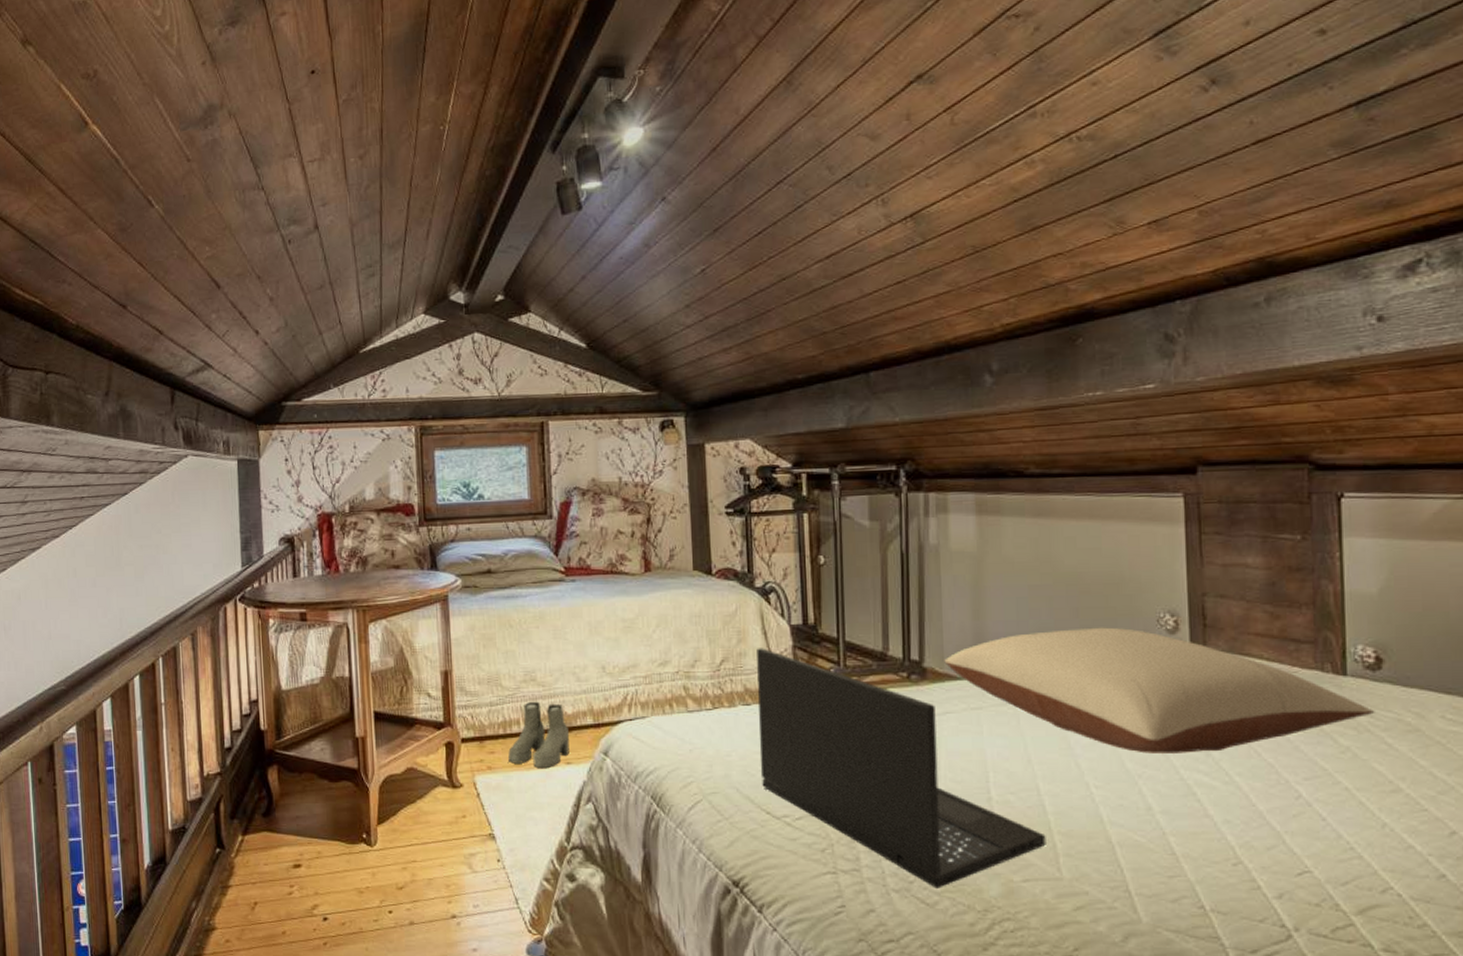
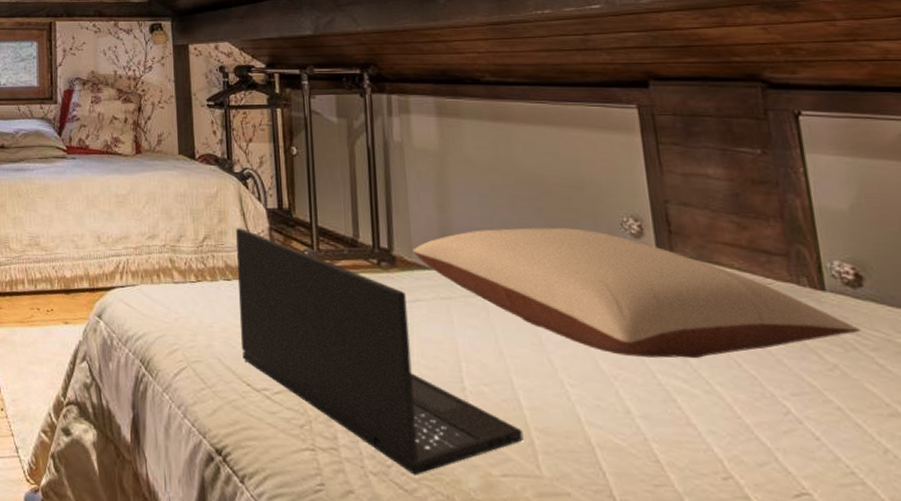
boots: present [508,701,570,768] -> none [14,263,68,326]

